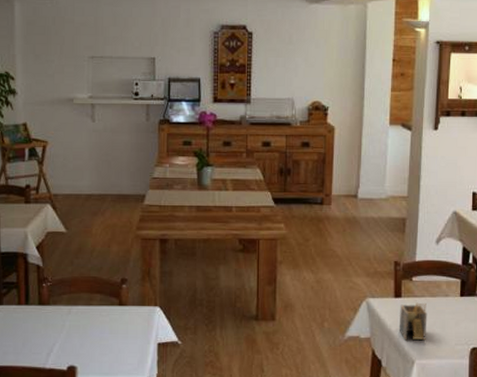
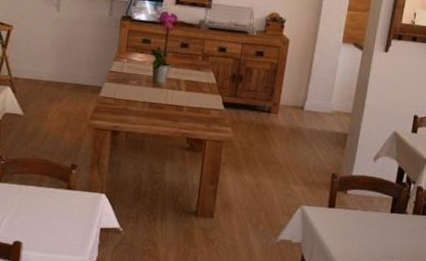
napkin holder: present [398,302,428,341] -> none [328,214,358,251]

